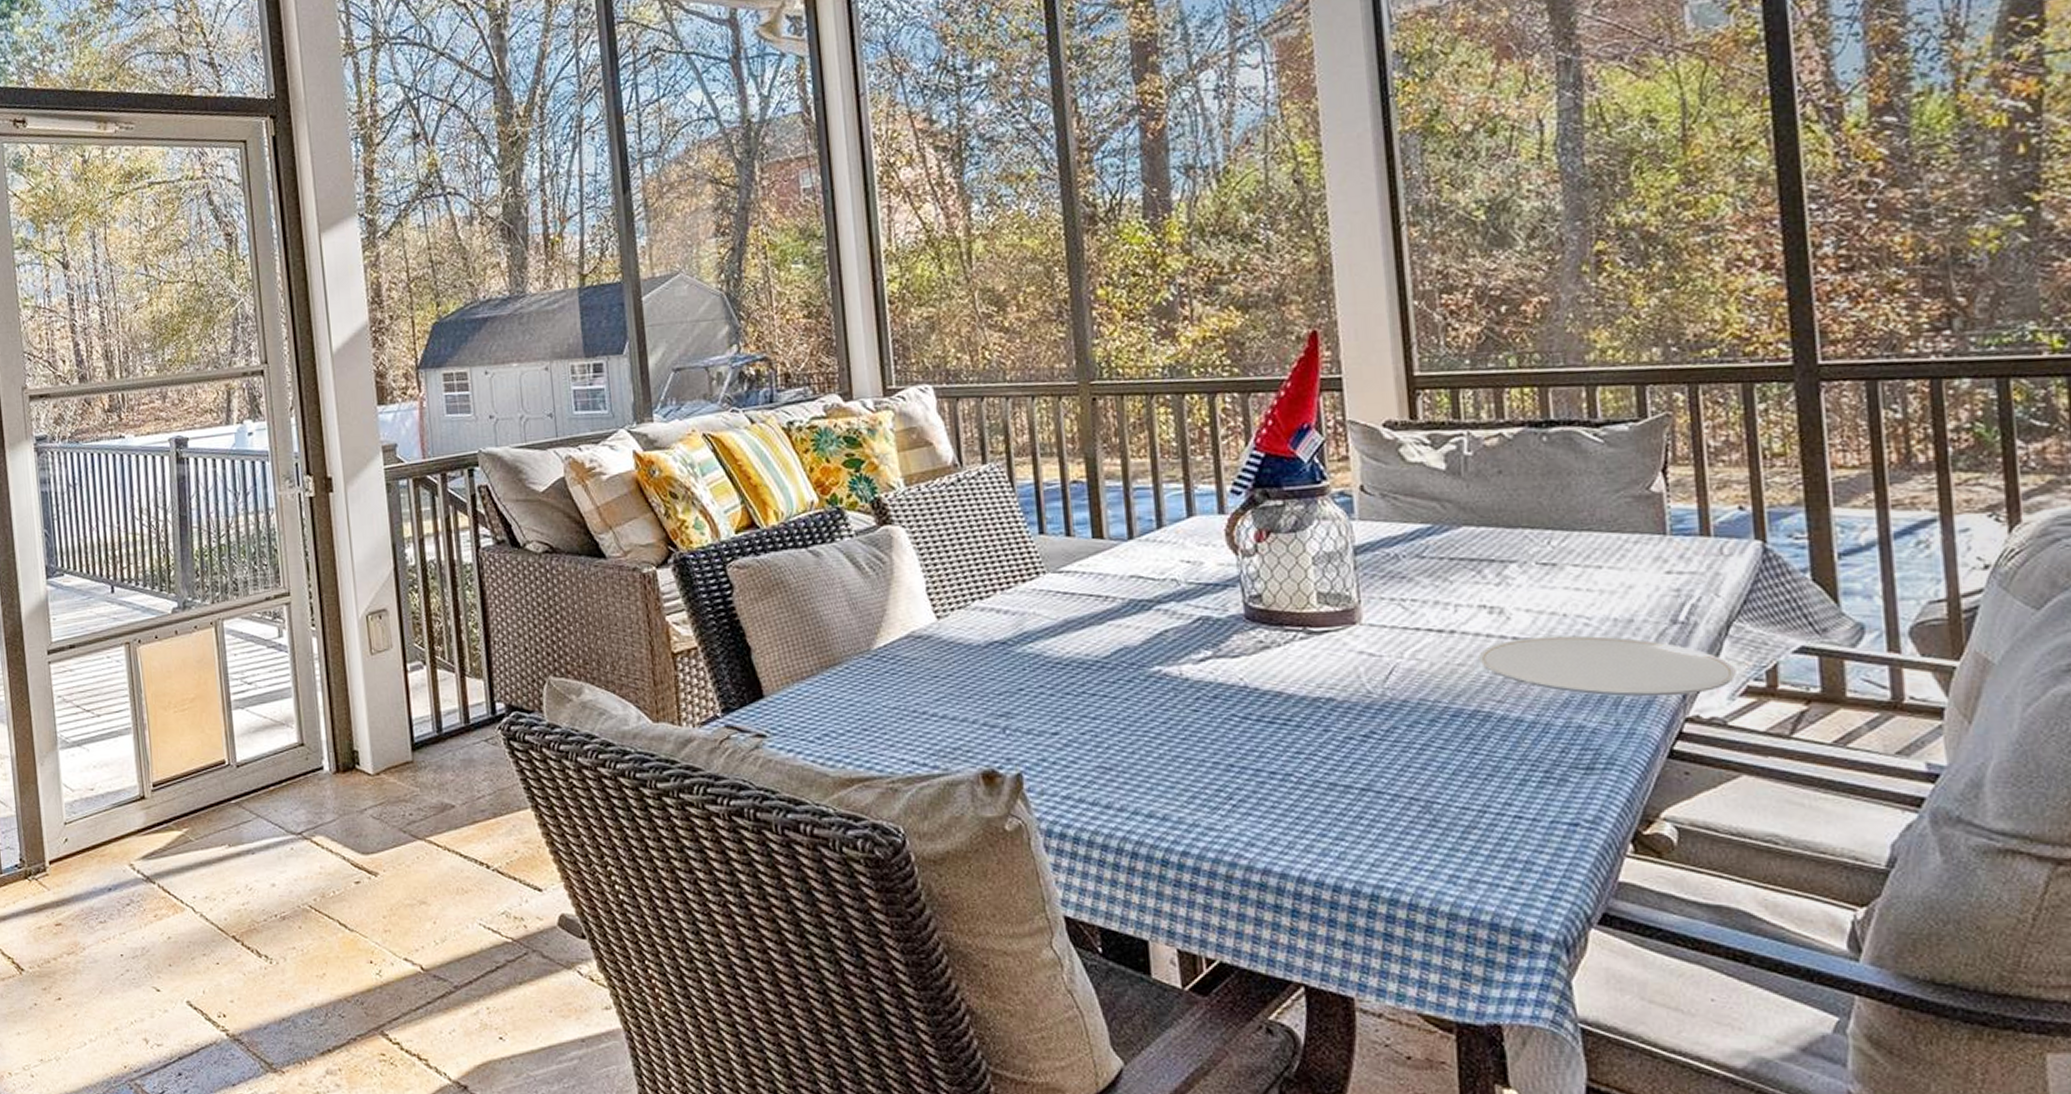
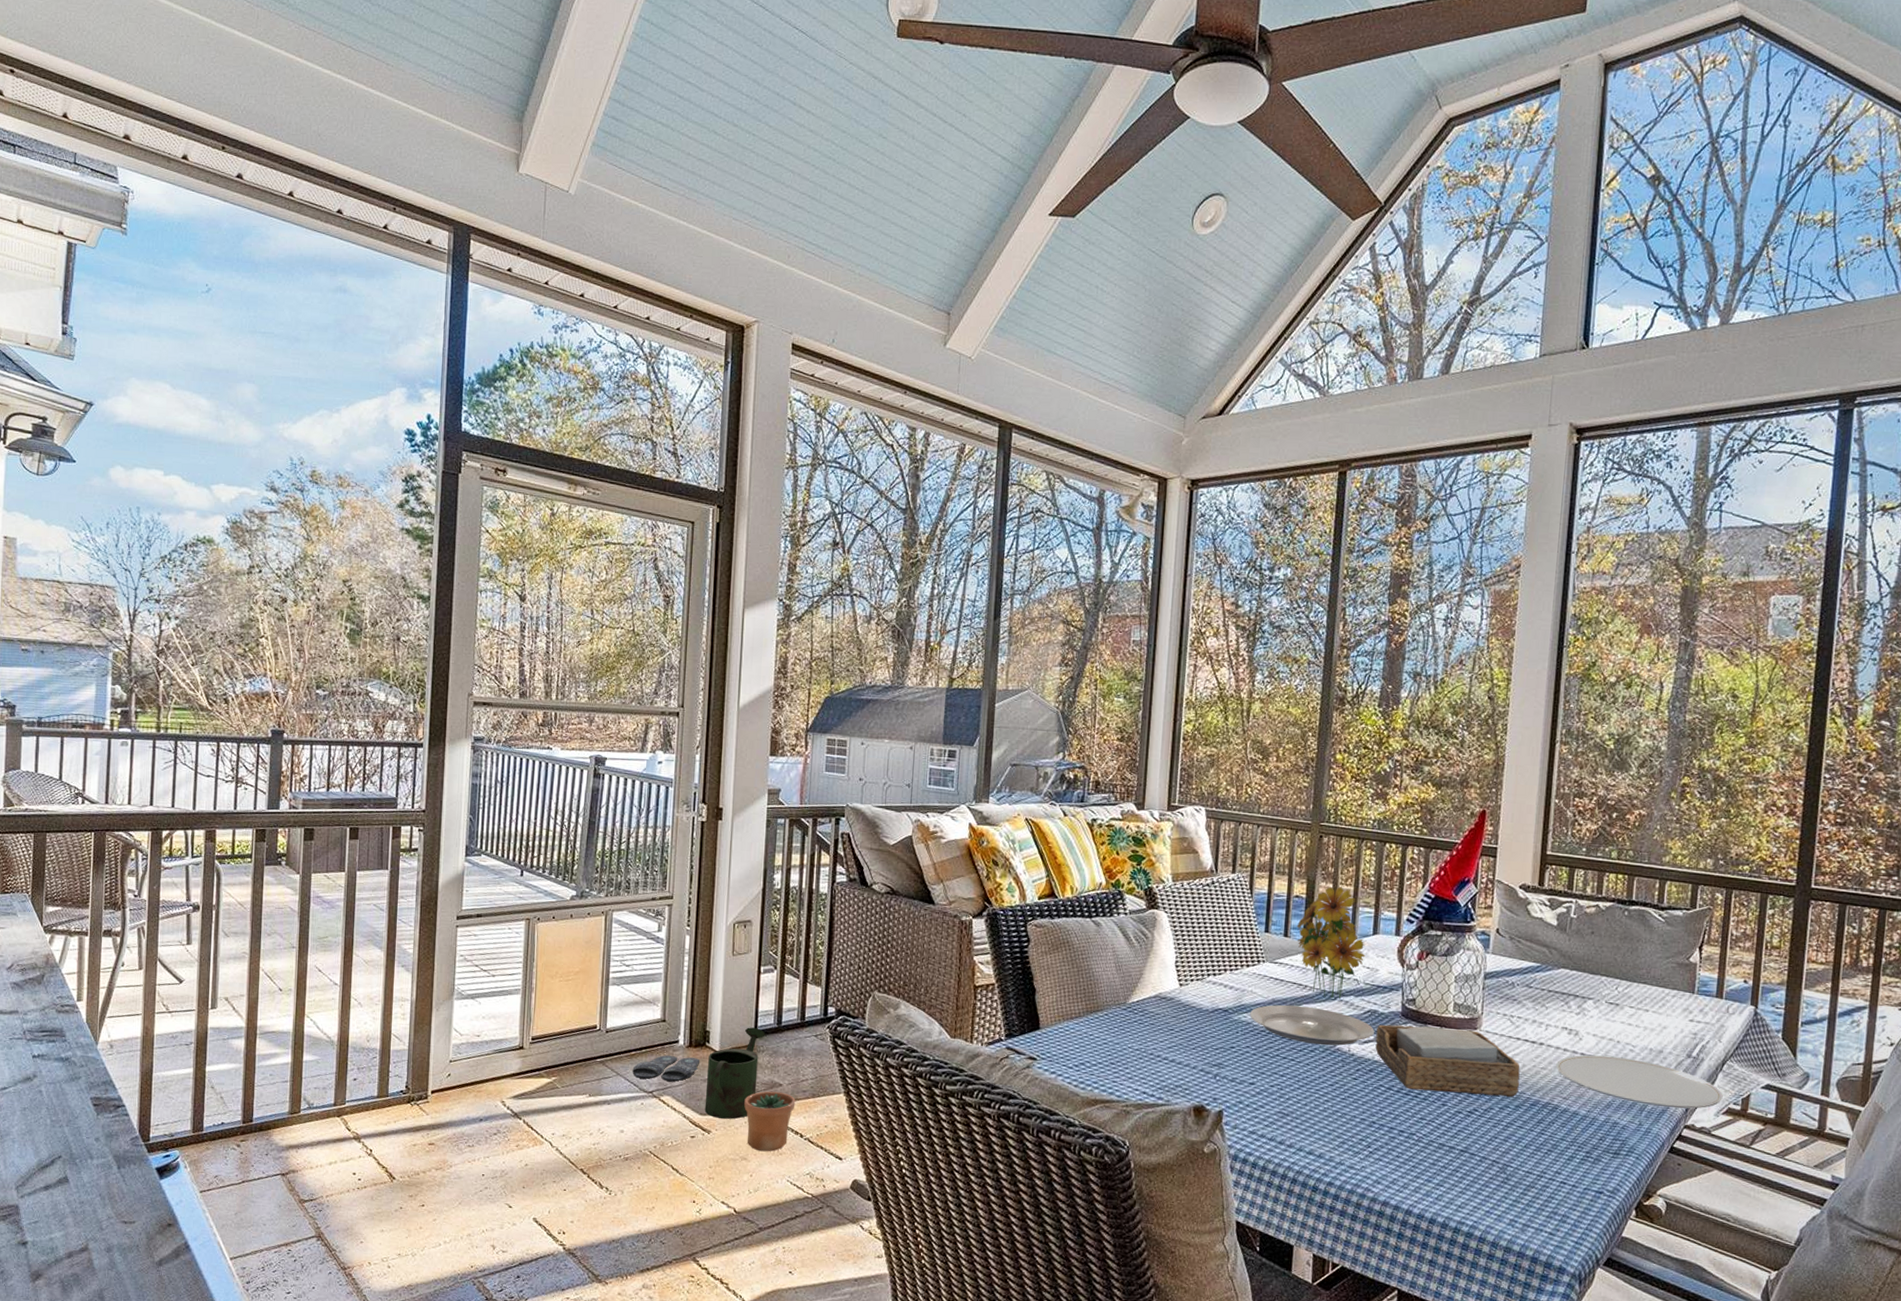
slippers: none [274,785,353,818] -> present [632,1055,700,1082]
watering can: none [361,740,425,856] -> present [704,1027,766,1119]
planter: none [412,815,475,891] -> present [744,1091,796,1152]
plate: none [1037,623,1213,672] -> present [1250,1004,1375,1046]
flower bouquet: none [1080,459,1182,609] -> present [1296,886,1366,1000]
napkin holder: none [1214,626,1431,716] -> present [1375,1024,1520,1097]

